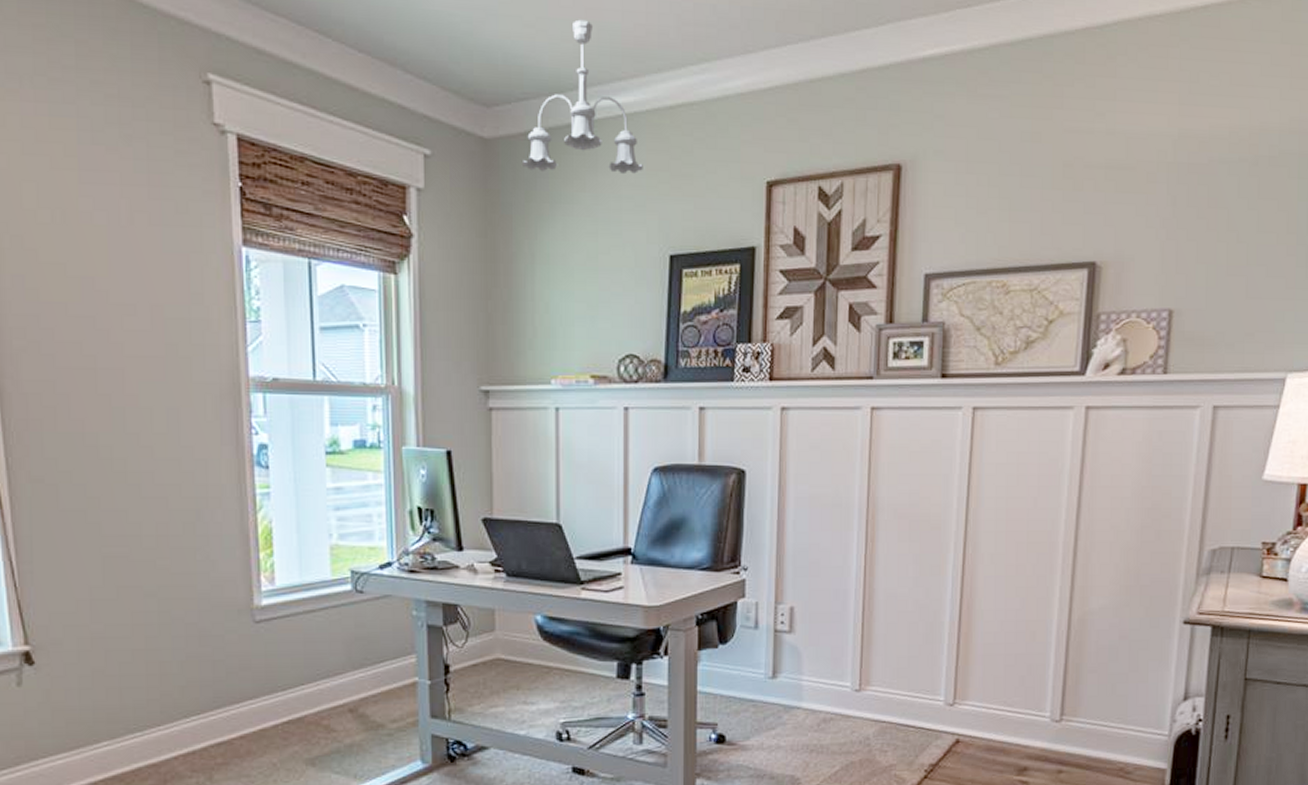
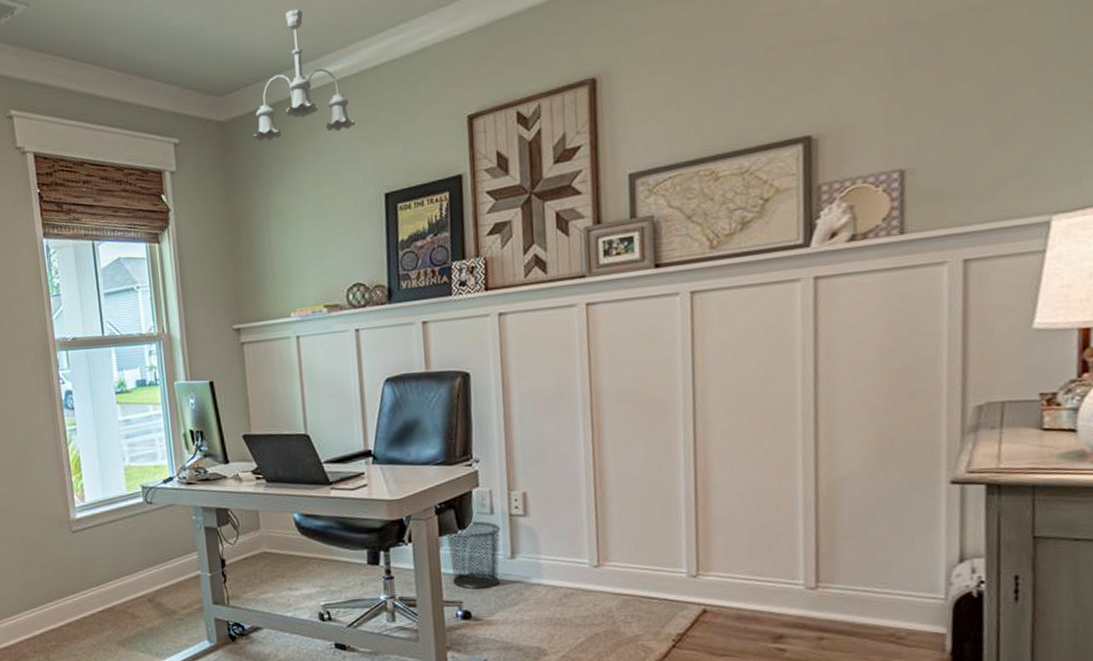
waste bin: none [706,635,763,711] -> present [446,521,500,589]

